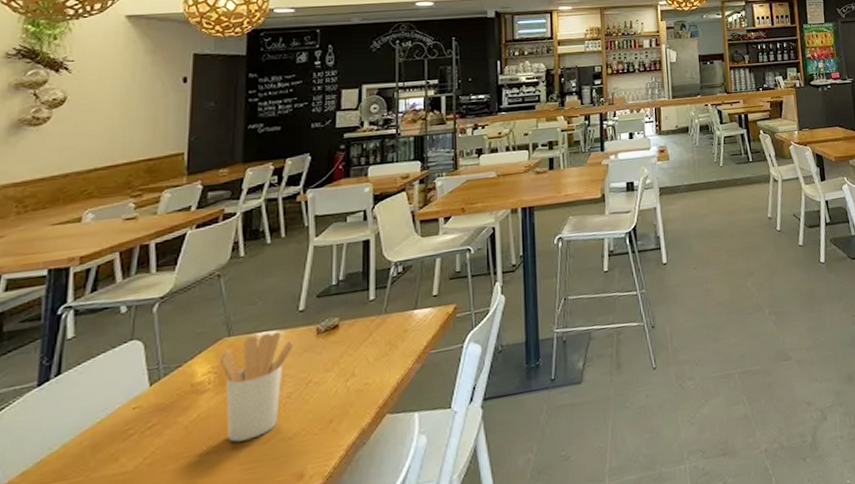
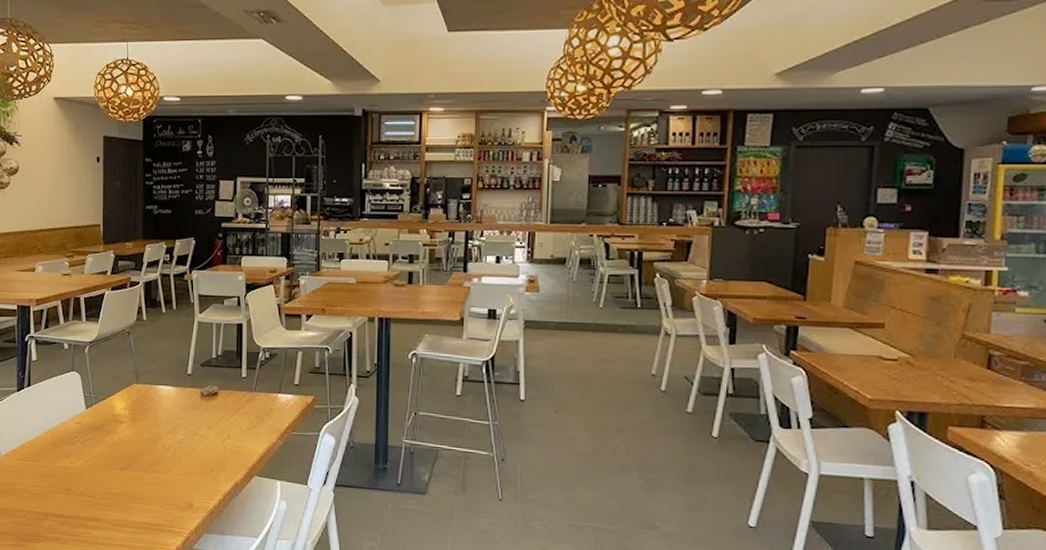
utensil holder: present [219,331,294,443] -> none [131,387,184,468]

